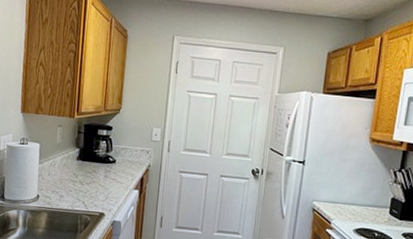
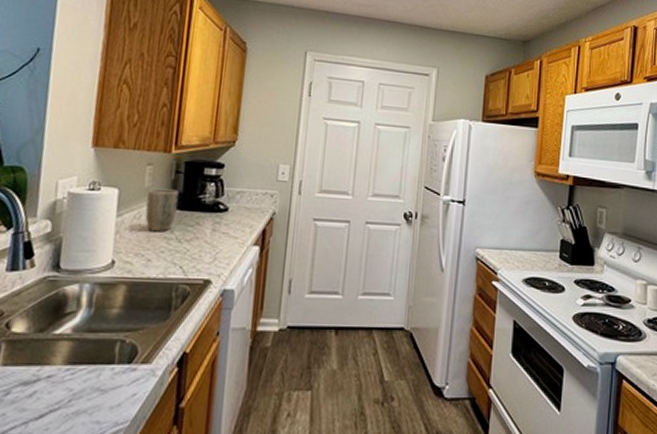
plant pot: none [58,144,81,177] -> present [145,188,179,232]

